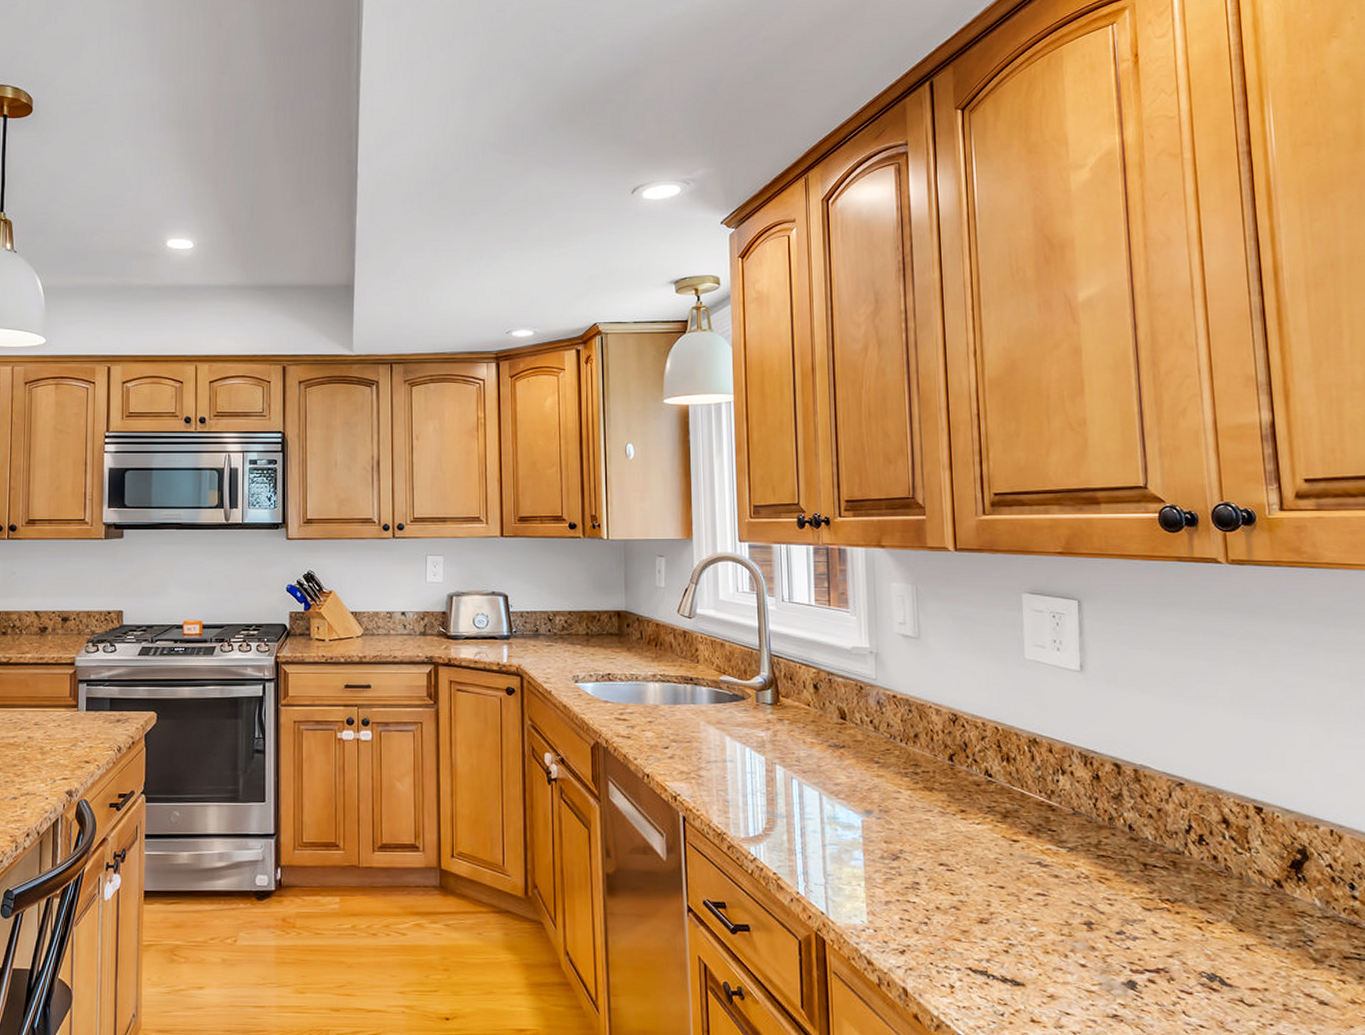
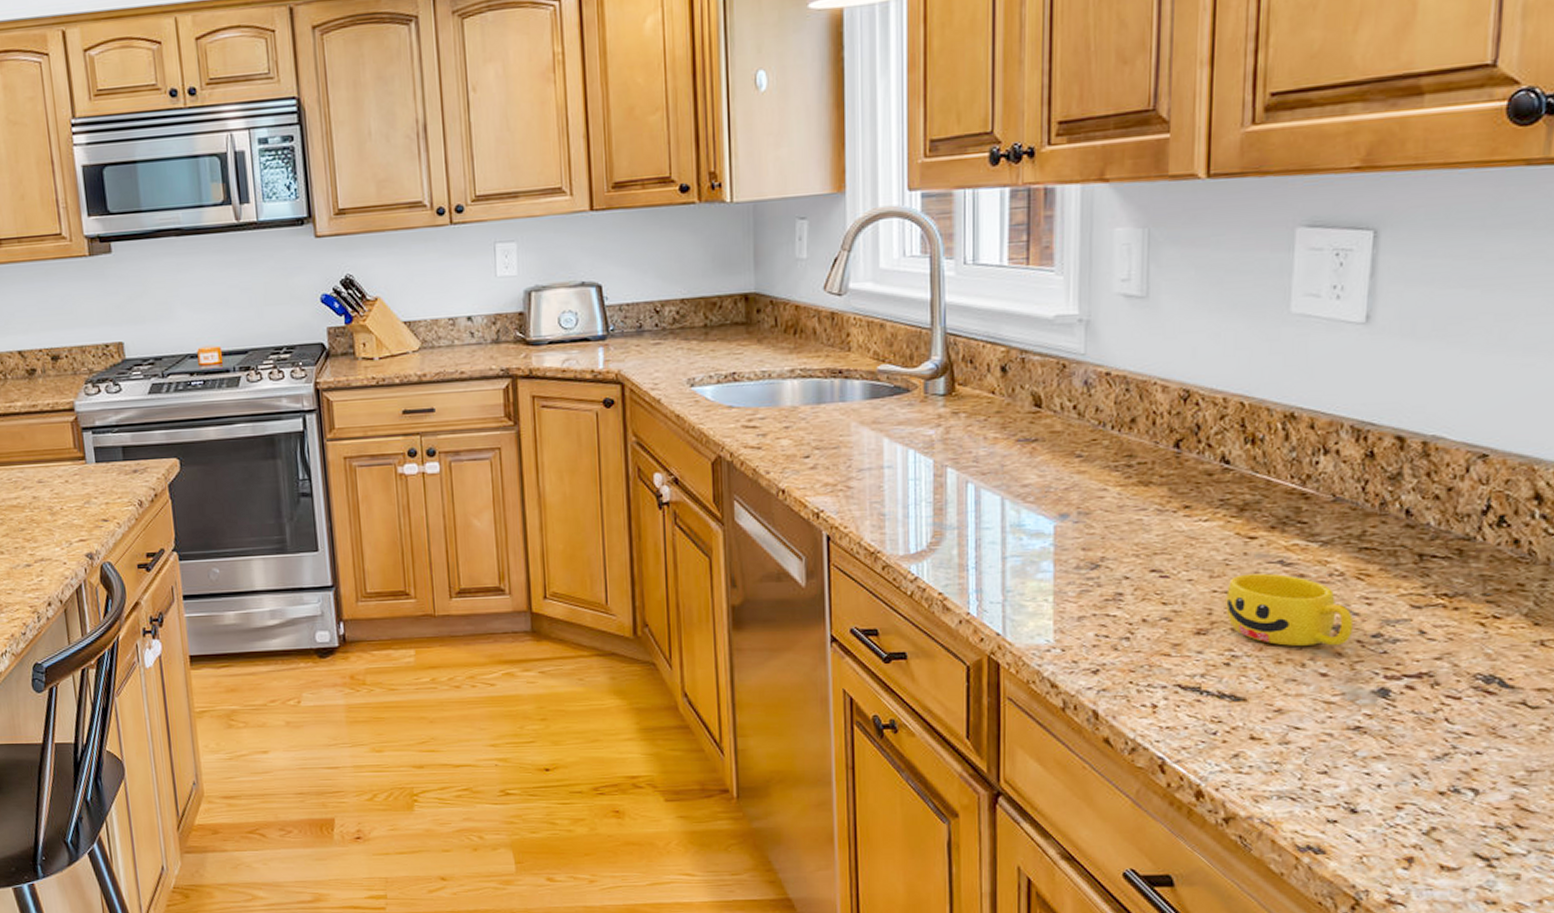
cup: none [1000,872,1102,940] -> present [1226,573,1354,646]

